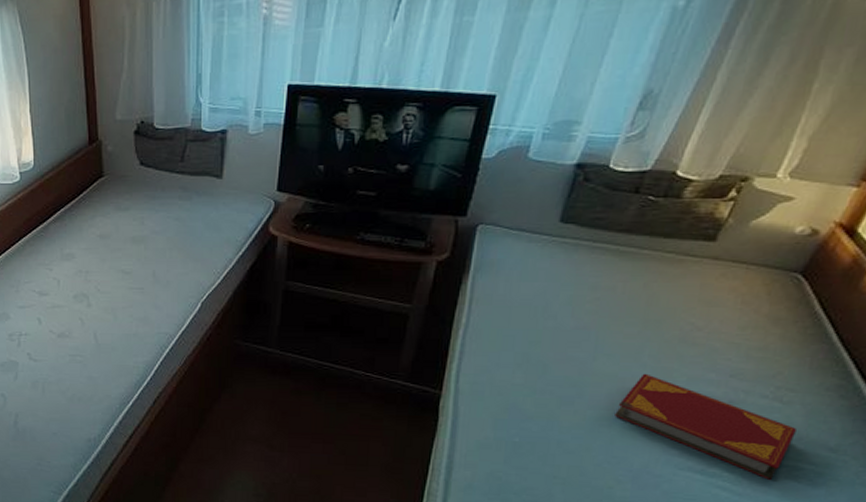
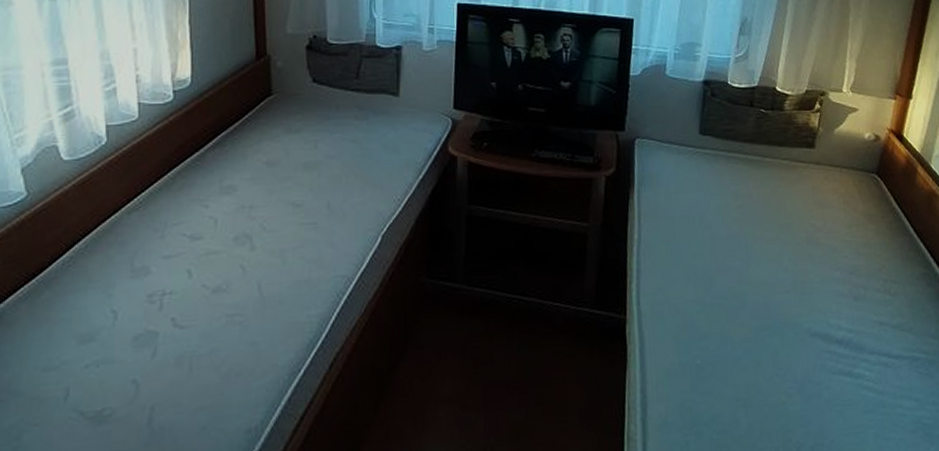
hardback book: present [615,373,796,480] -> none [773,277,907,374]

